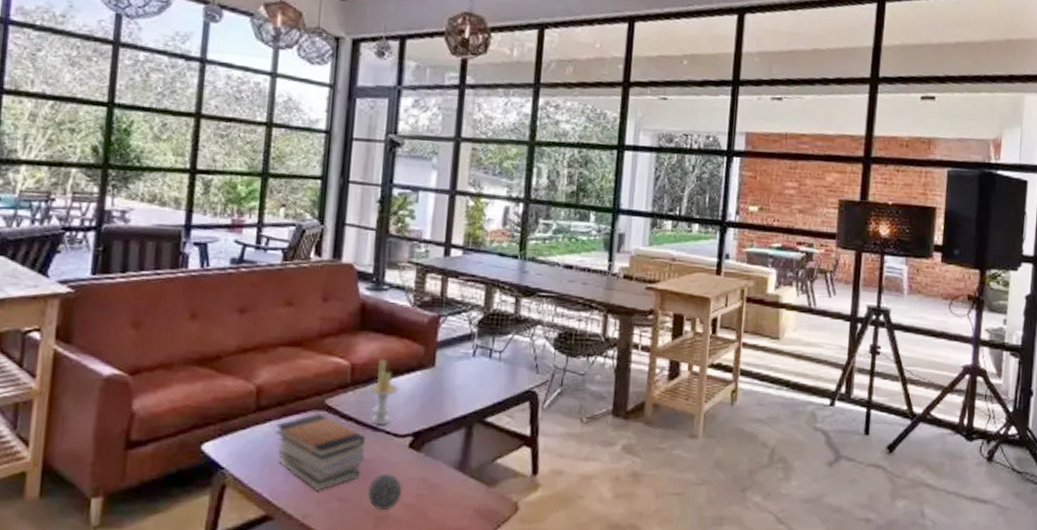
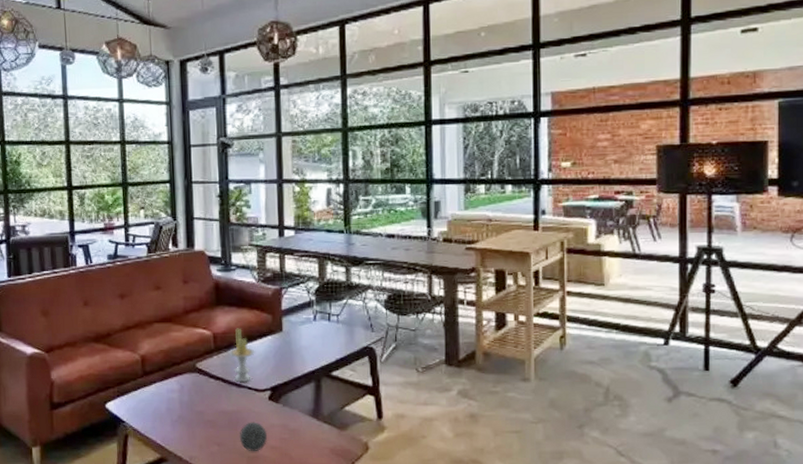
book stack: present [275,414,366,491] -> none [160,375,234,438]

